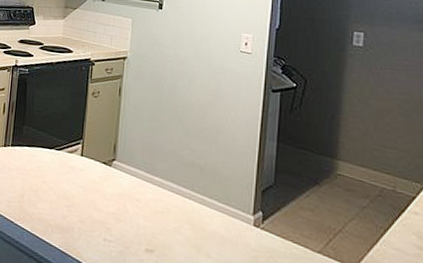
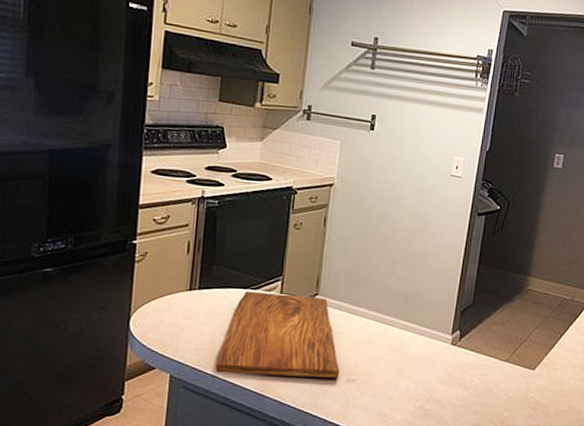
cutting board: none [24,151,139,247] -> present [215,291,340,378]

